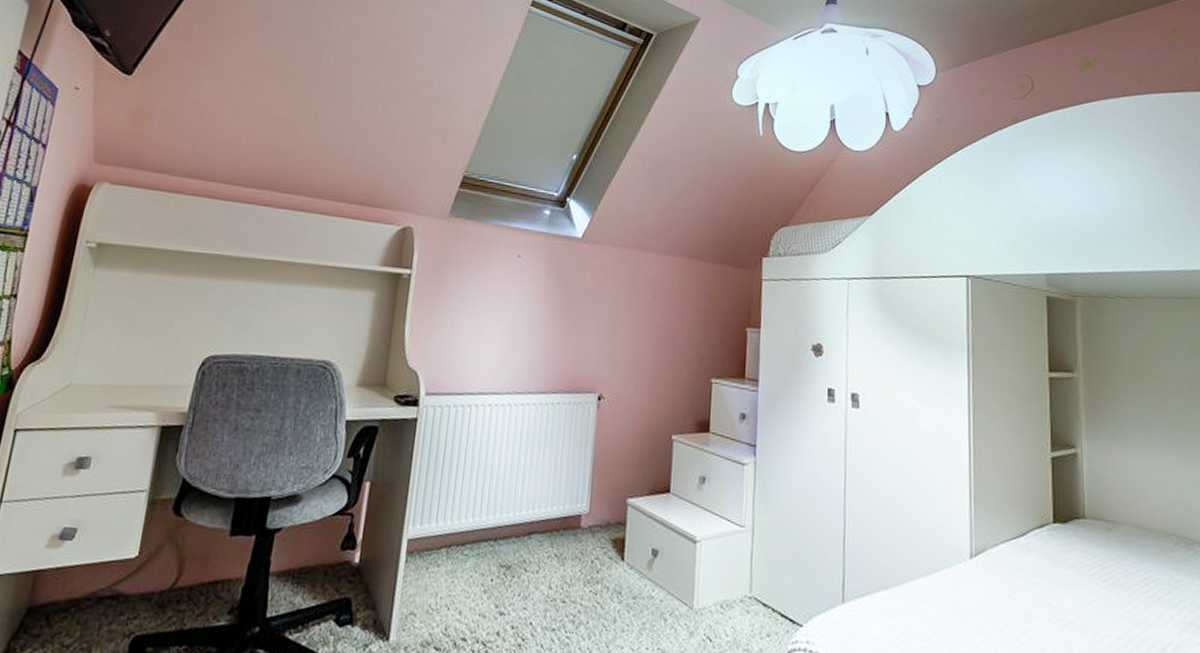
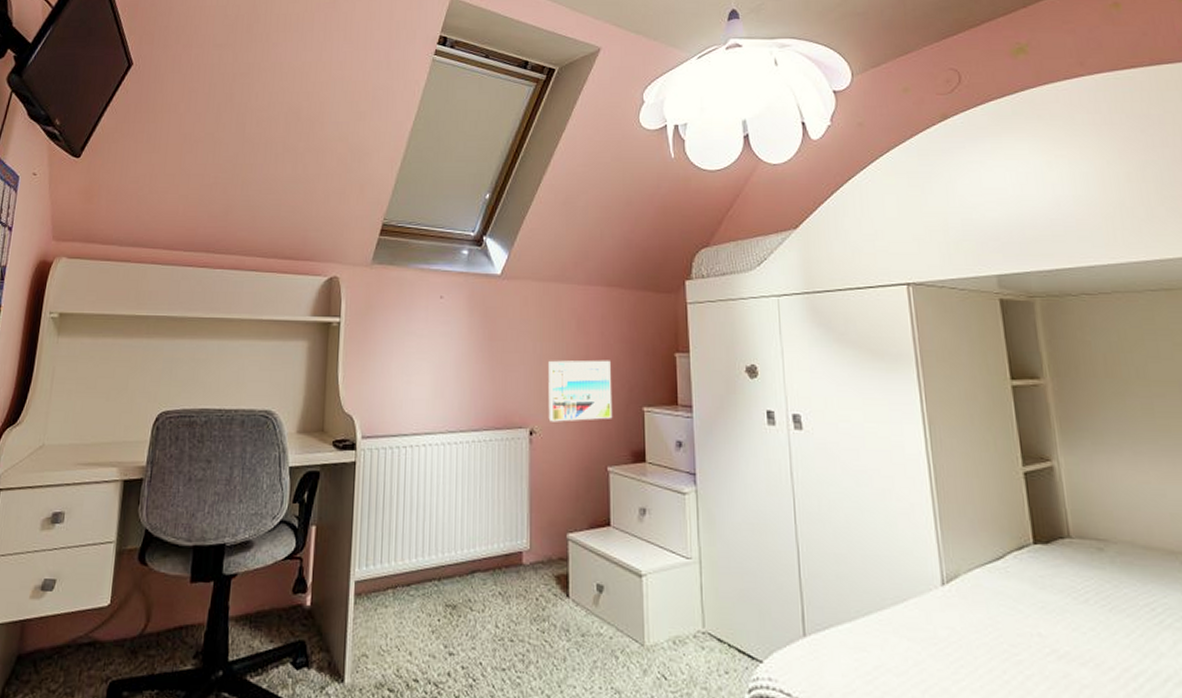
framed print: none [618,327,684,389] -> present [548,360,613,422]

